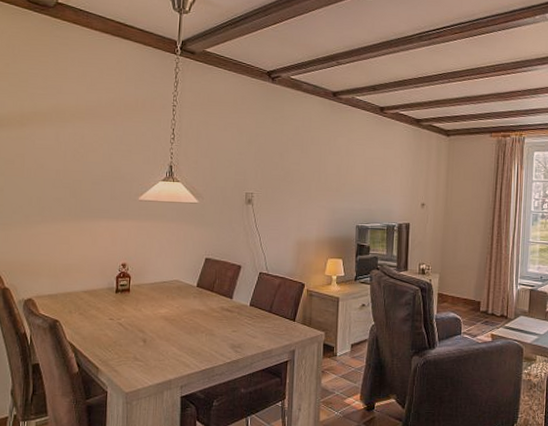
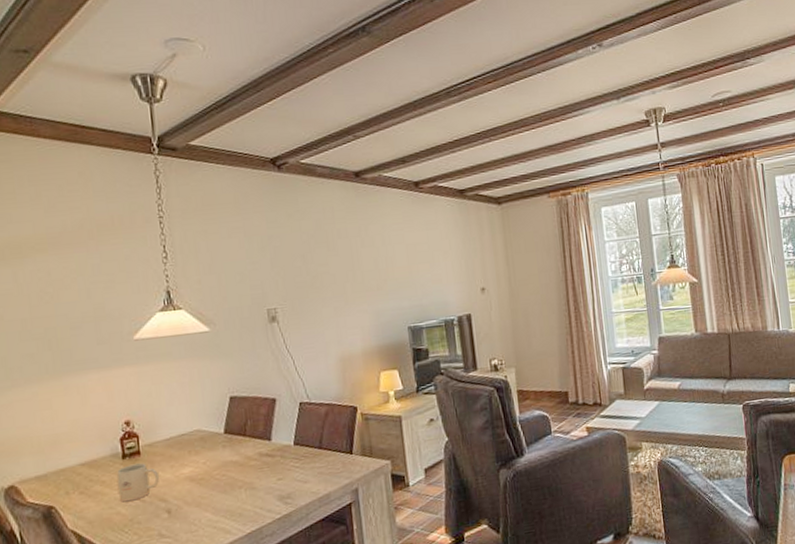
mug: none [108,298,141,328] -> present [116,463,159,503]

